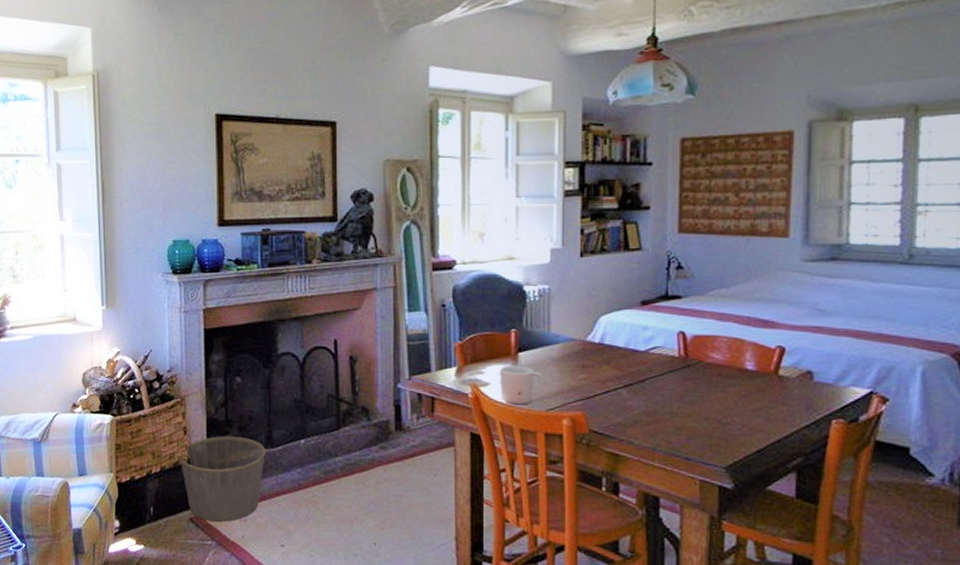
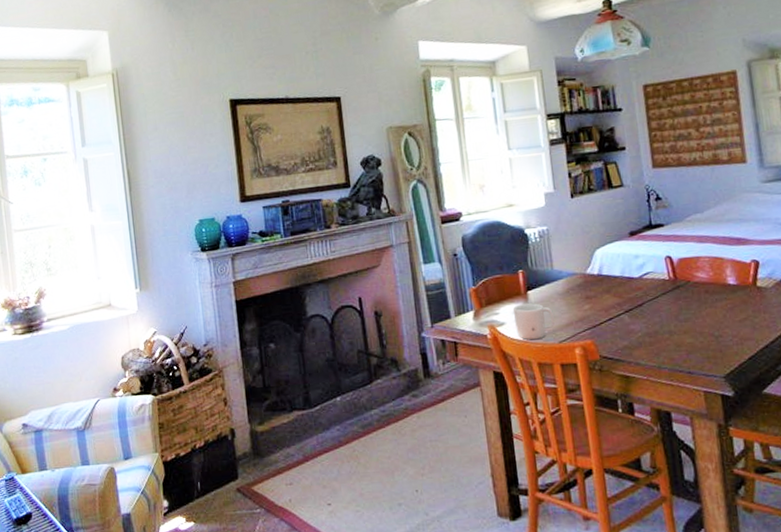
basket: present [179,436,267,522] -> none [221,401,306,489]

